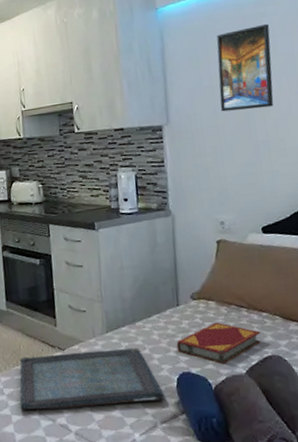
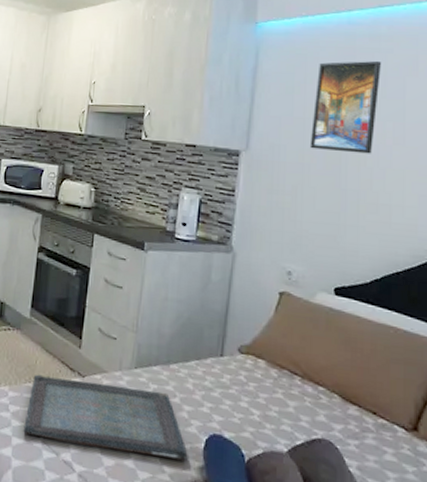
hardback book: present [176,322,261,364] -> none [212,384,312,435]

